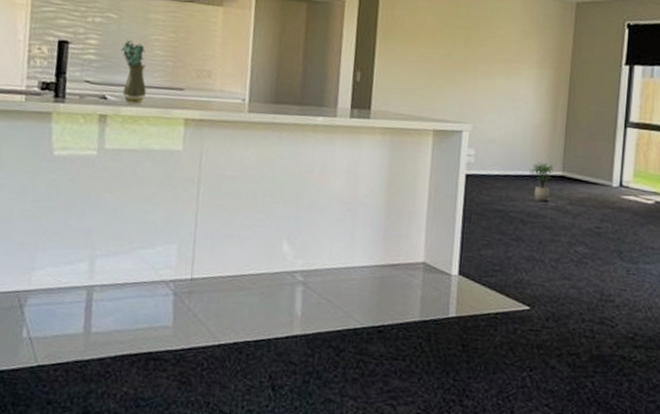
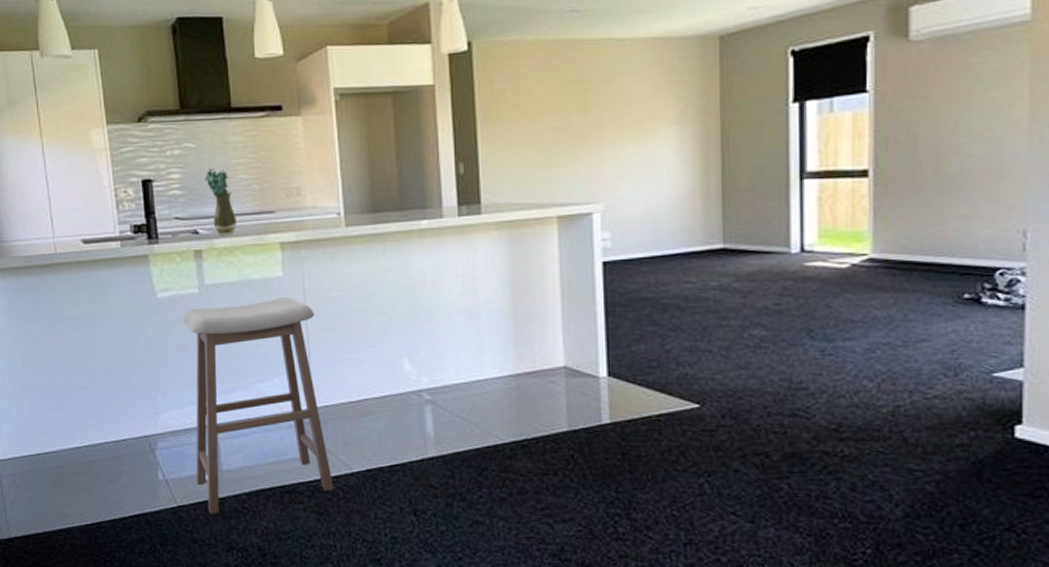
bar stool: none [61,170,207,376] -> present [182,297,334,514]
potted plant: present [529,162,554,203] -> none [680,235,712,283]

